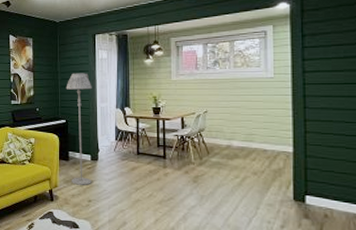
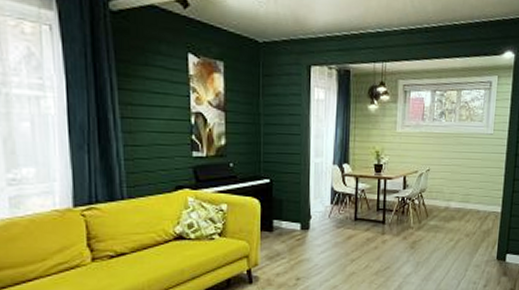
floor lamp: present [66,73,92,185] -> none [270,116,305,261]

